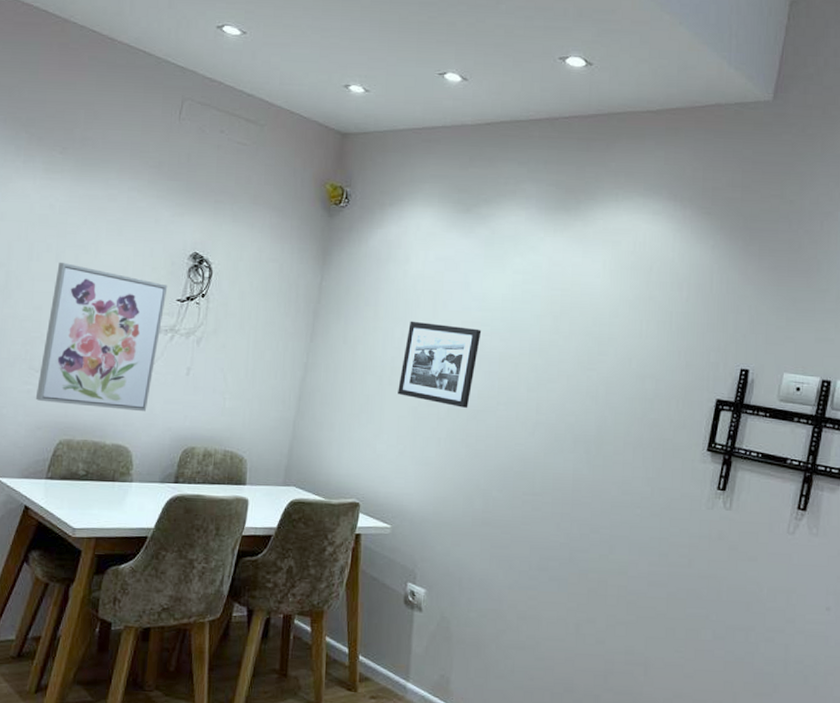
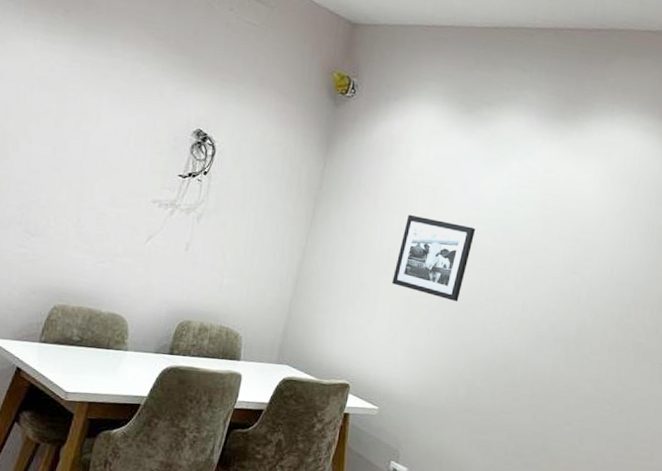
wall art: present [35,262,168,412] -> none [30,127,170,283]

